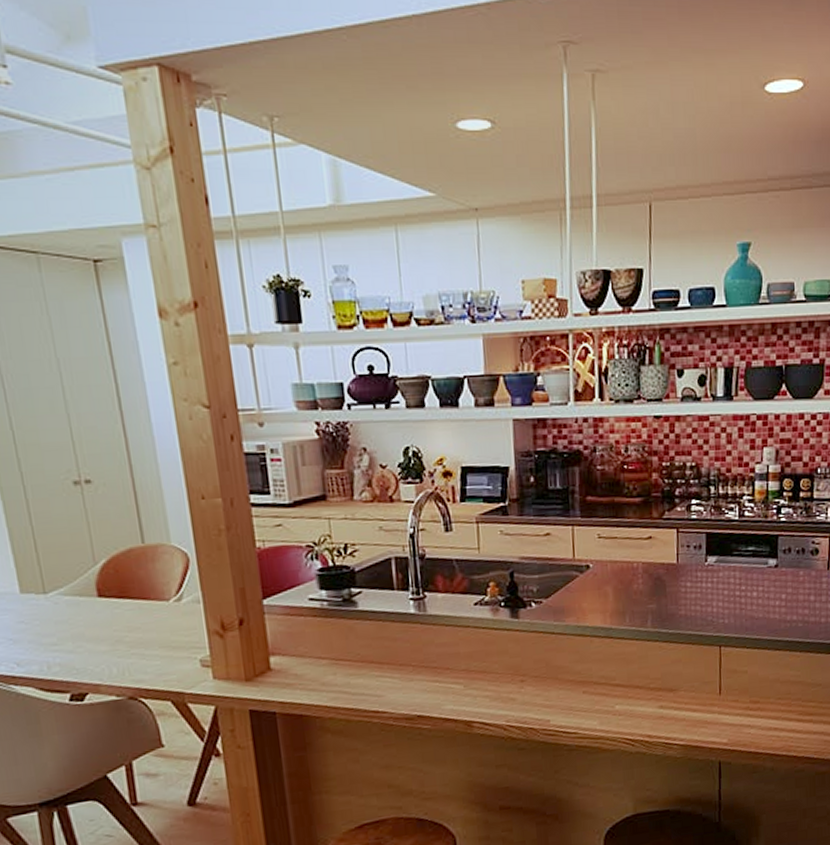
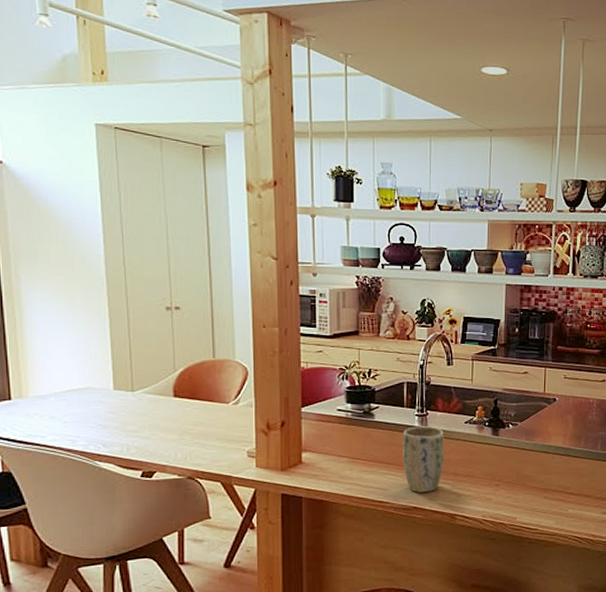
plant pot: none [395,612,452,697] -> present [402,426,445,493]

